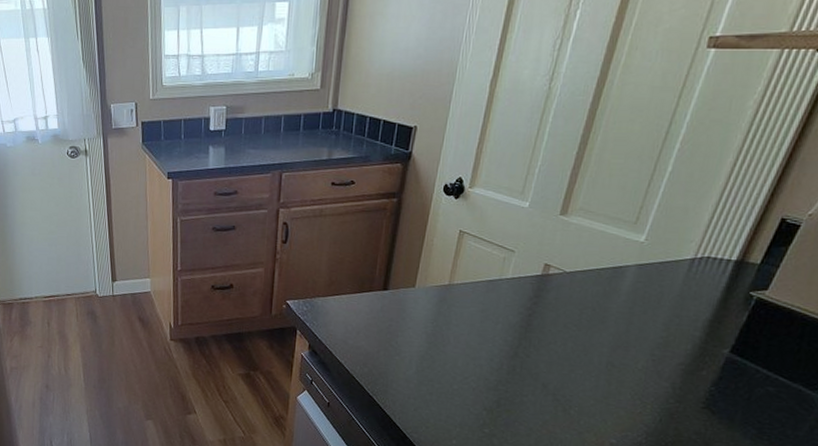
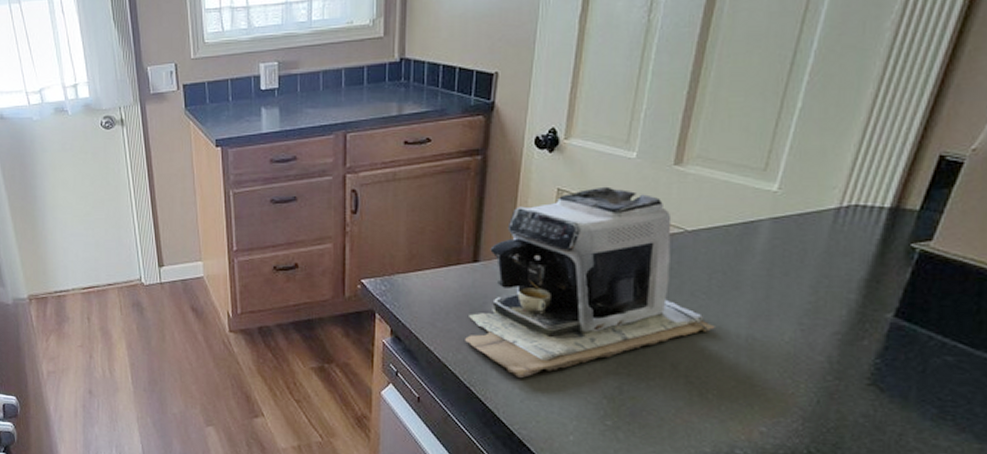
coffee maker: none [371,230,582,390] -> present [465,186,715,378]

